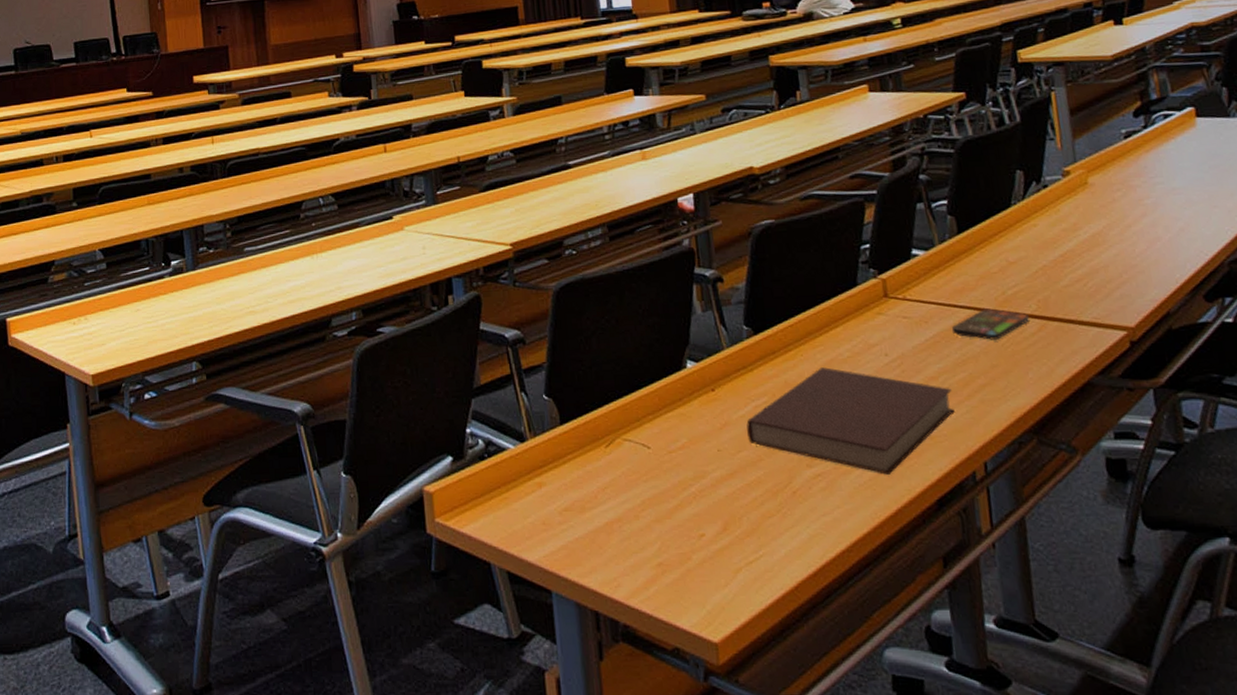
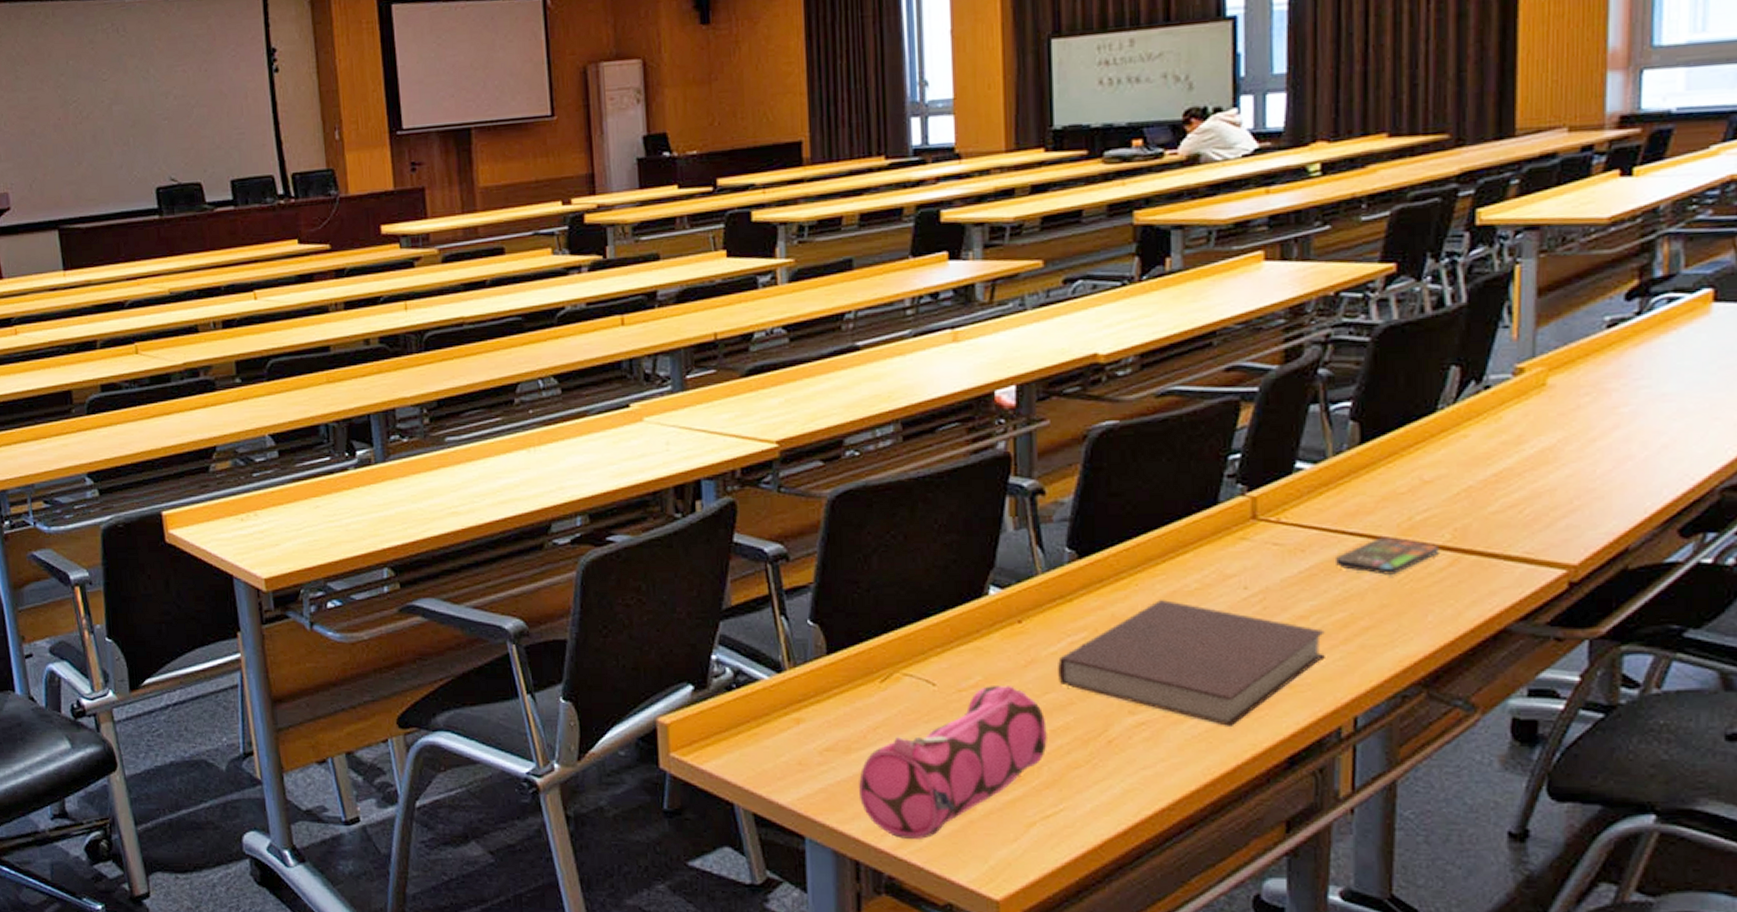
pencil case: none [593,446,745,589] -> present [859,686,1049,839]

